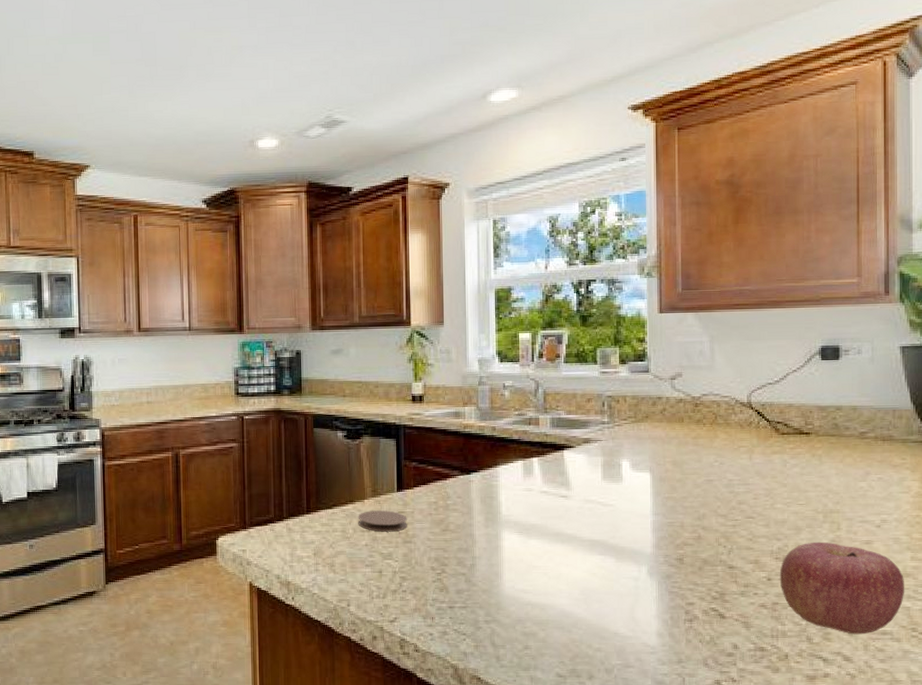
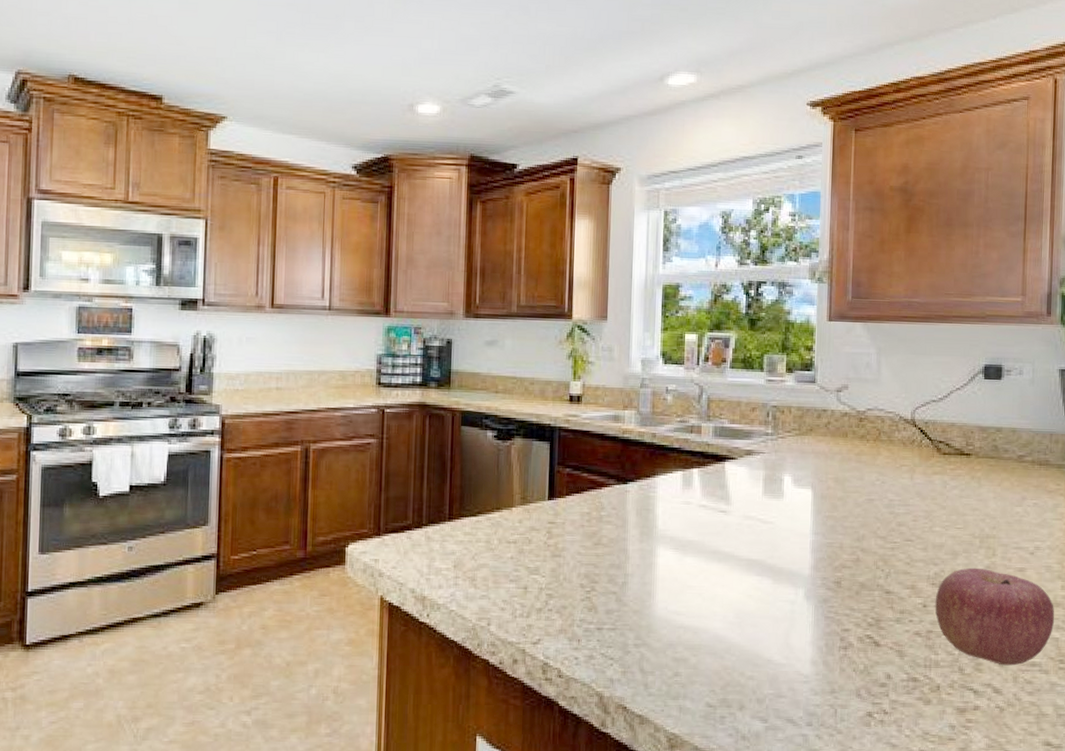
coaster: present [358,510,407,532] -> none [504,520,557,544]

